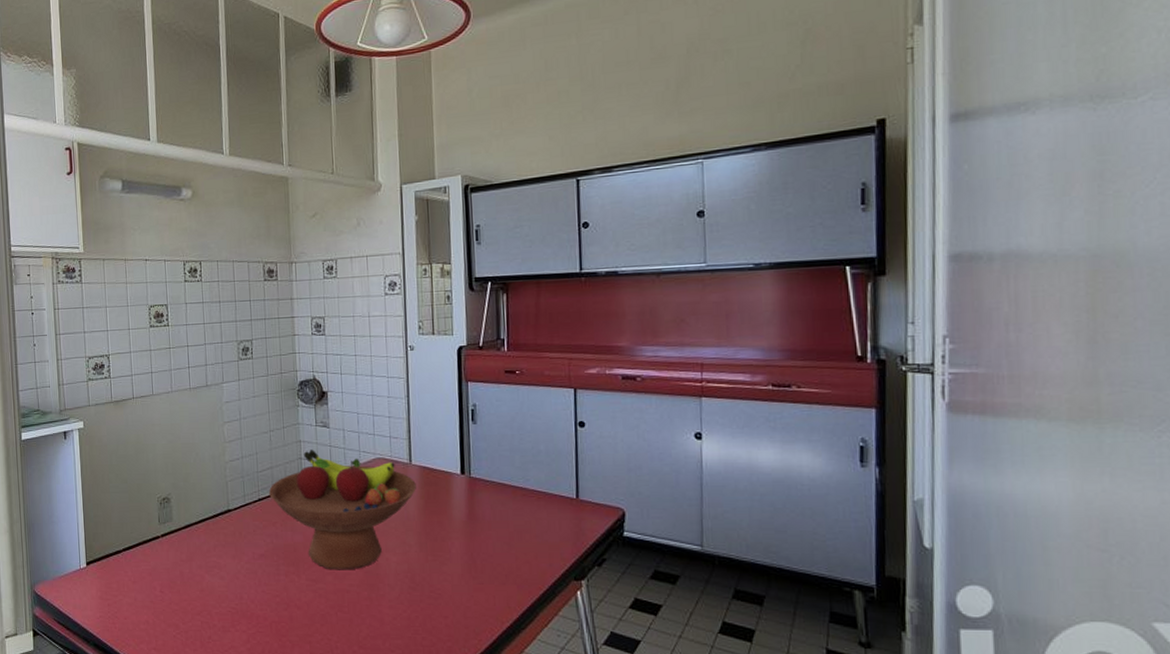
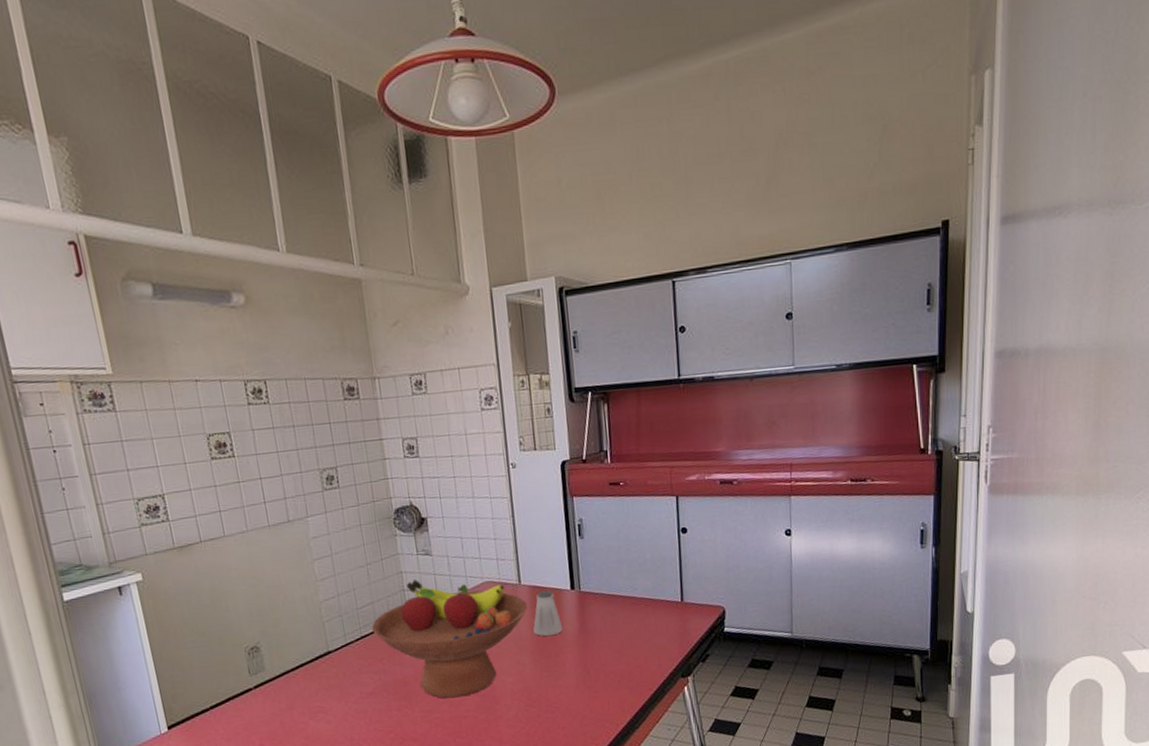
saltshaker: none [420,472,451,520] -> present [533,590,563,637]

